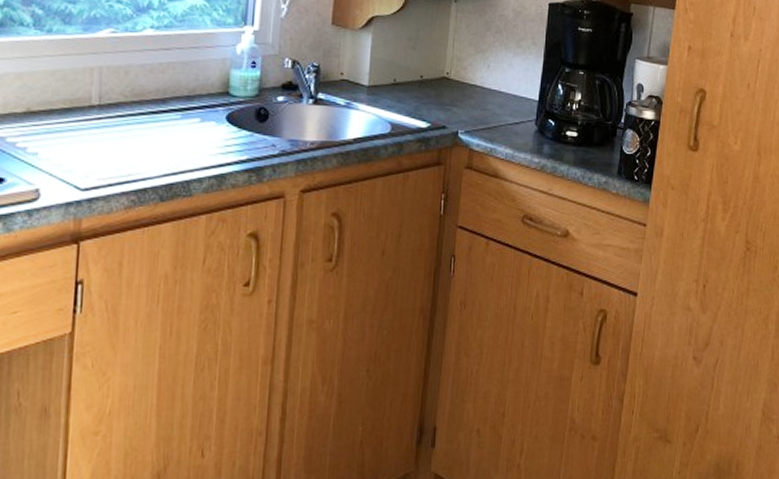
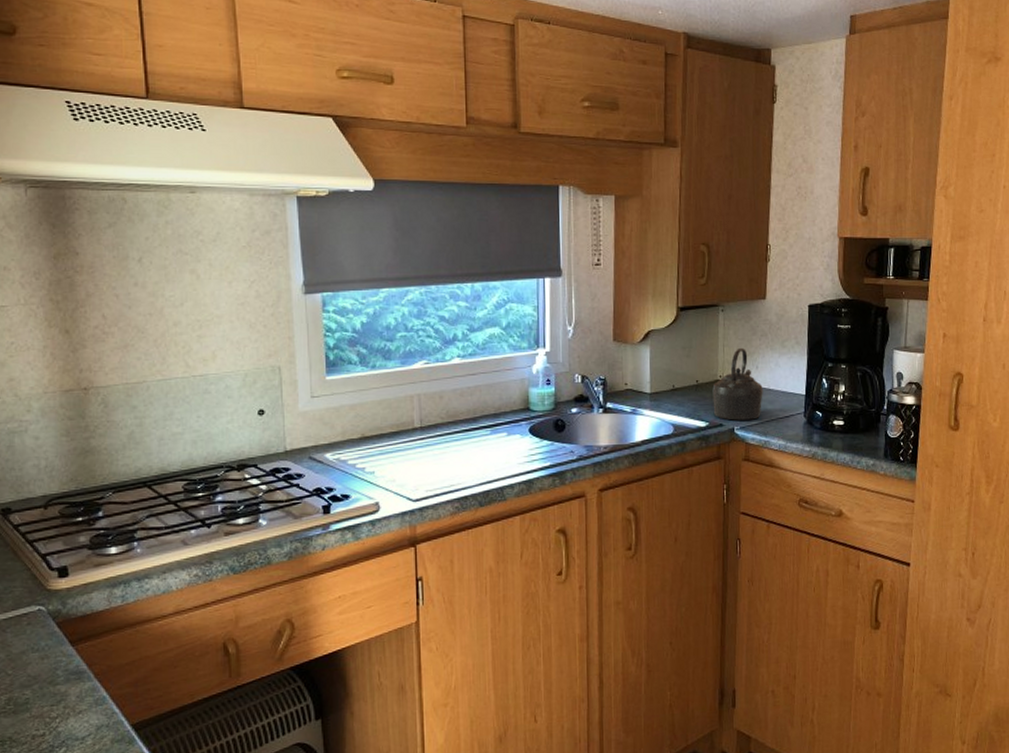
kettle: none [437,43,493,124] -> present [712,347,763,420]

